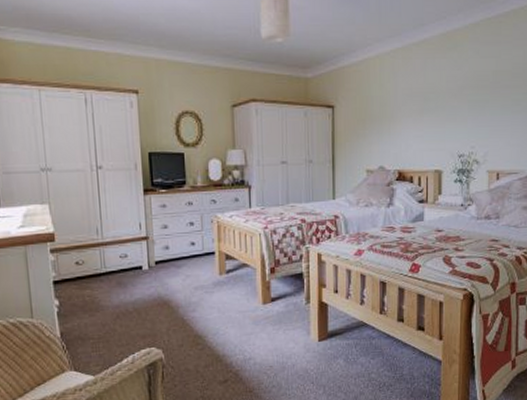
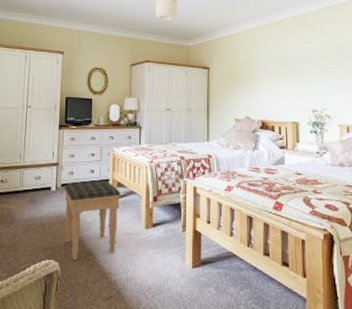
footstool: none [158,252,231,346] -> present [64,179,121,261]

